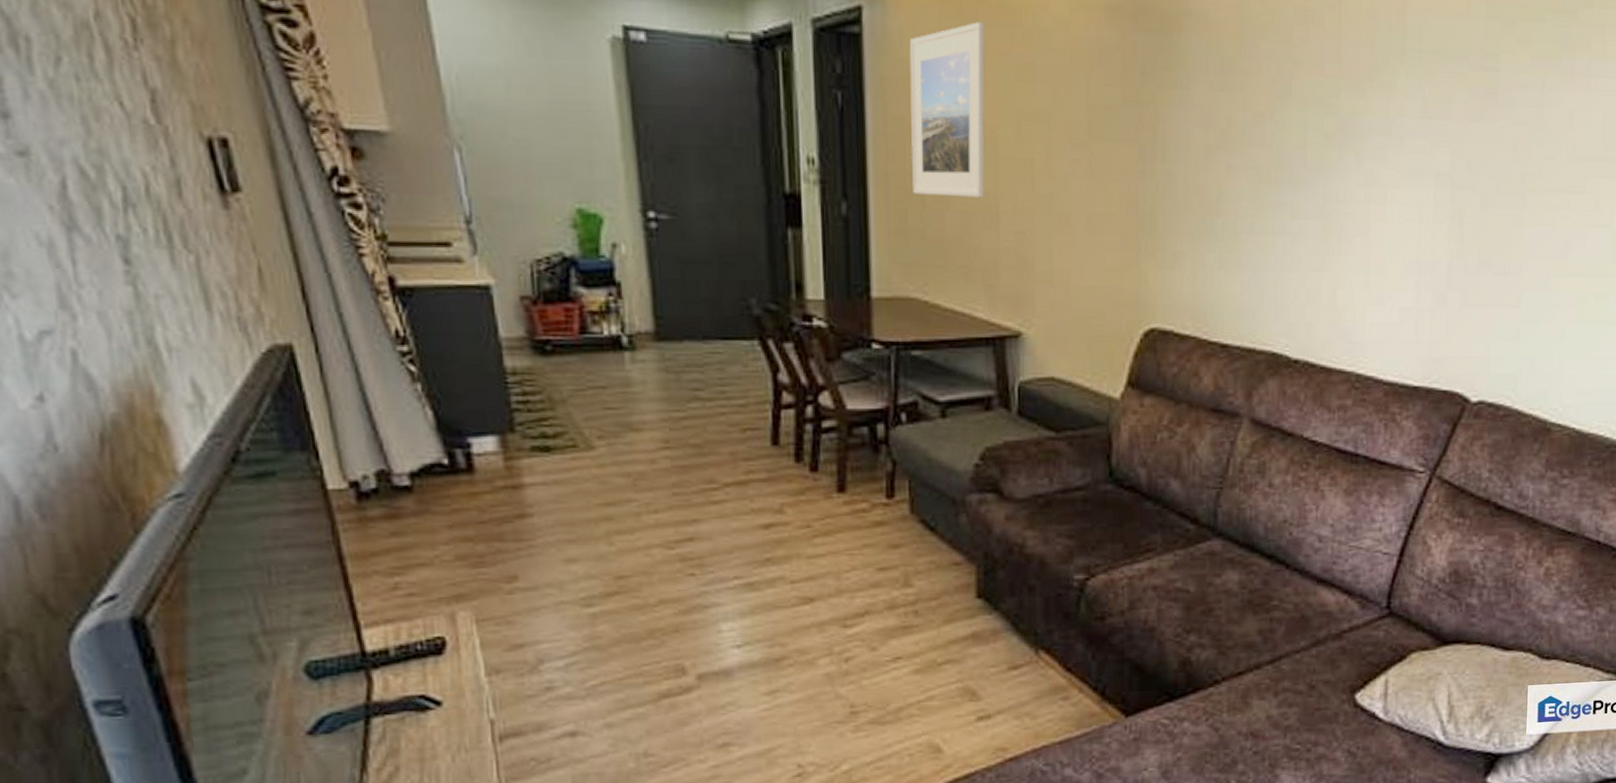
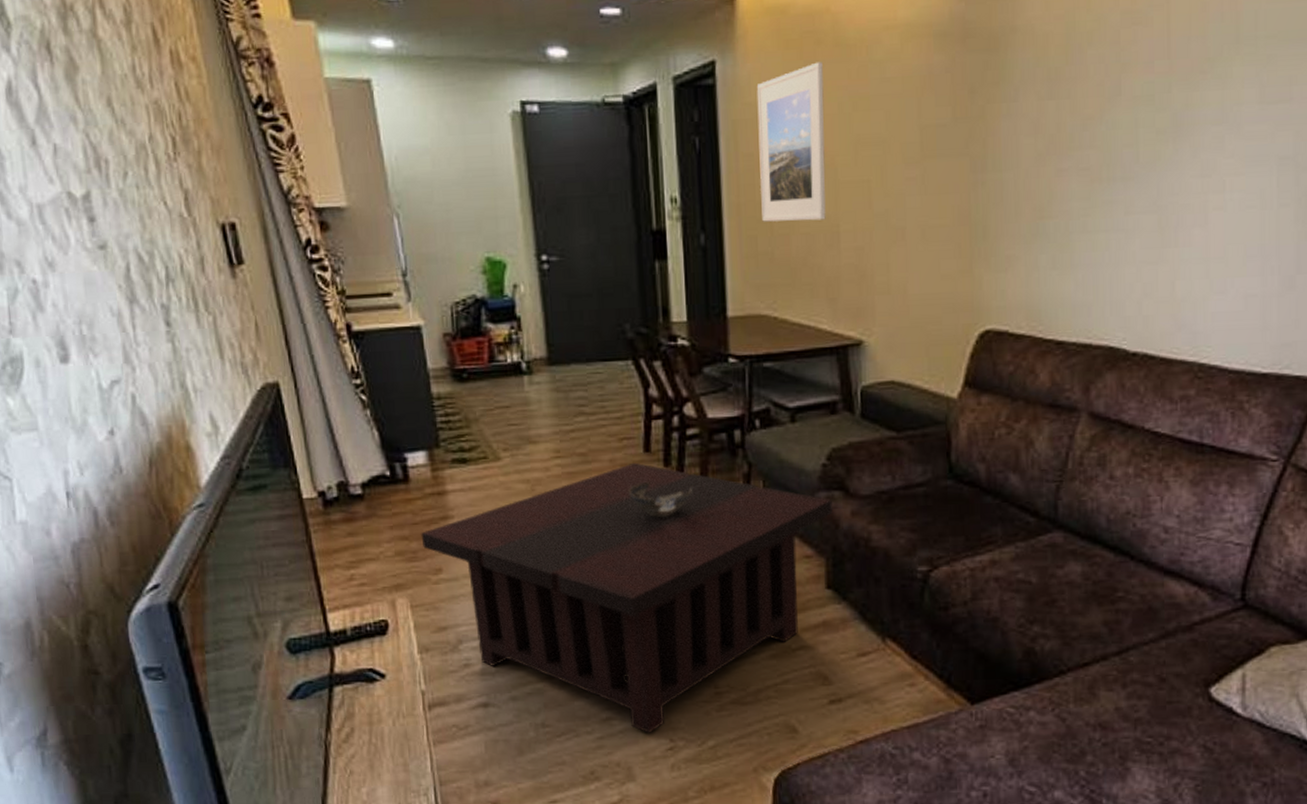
coffee table: none [490,456,985,759] -> present [421,462,832,733]
decorative bowl: none [753,479,828,519] -> present [629,482,692,517]

